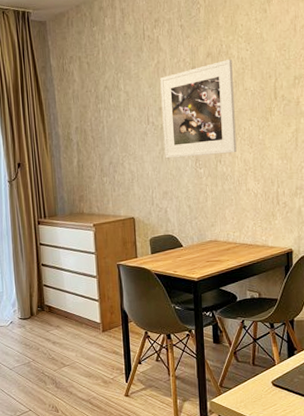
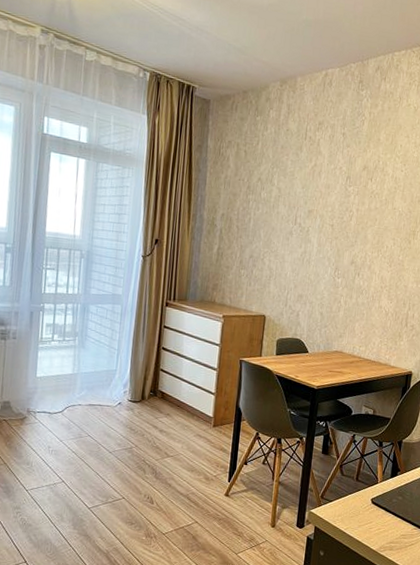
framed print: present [160,59,237,159] -> none [306,176,386,269]

